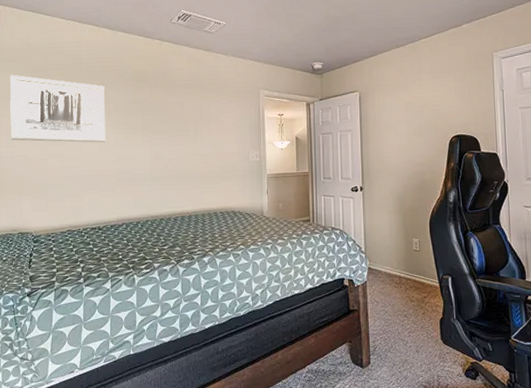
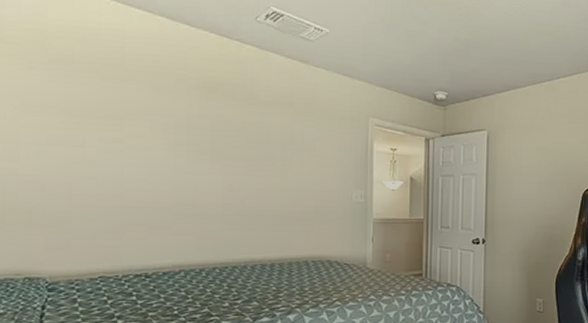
wall art: present [10,74,106,143] -> none [13,63,160,166]

